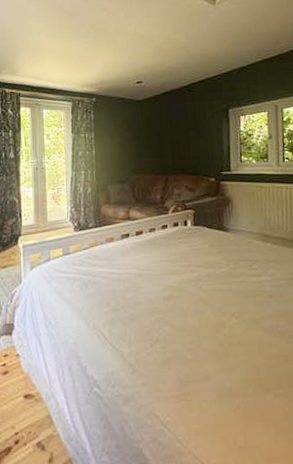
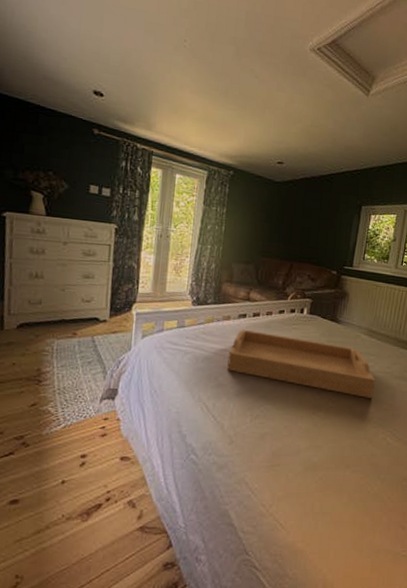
serving tray: none [117,249,281,311] -> present [227,329,375,399]

